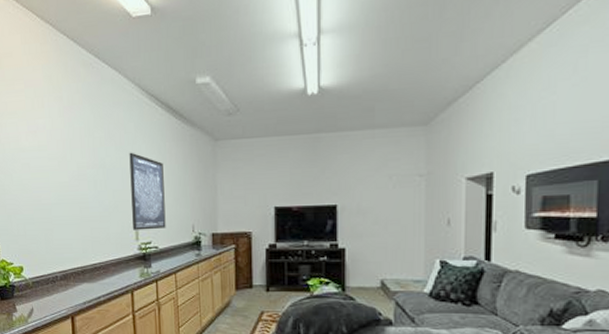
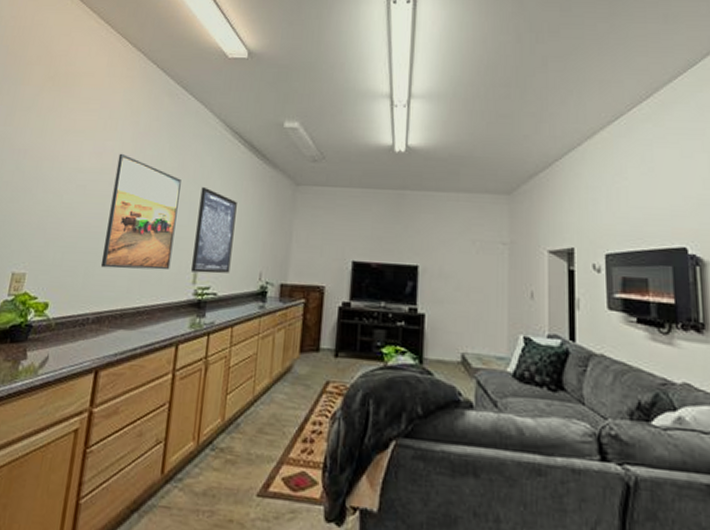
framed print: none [51,129,115,234] -> present [100,153,181,270]

